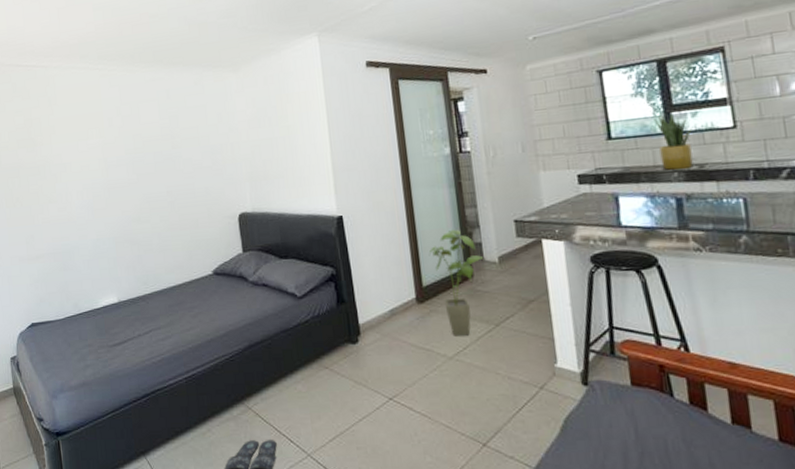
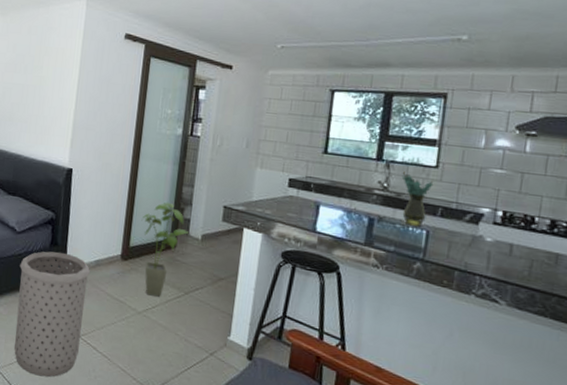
laundry basket: none [309,309,395,453] -> present [14,251,90,377]
planter: present [654,111,693,170] -> none [364,141,401,194]
vase: none [698,141,739,197] -> present [401,172,434,227]

